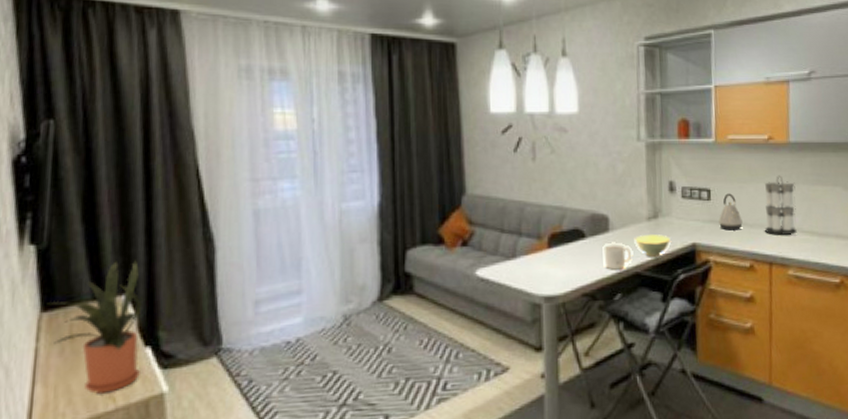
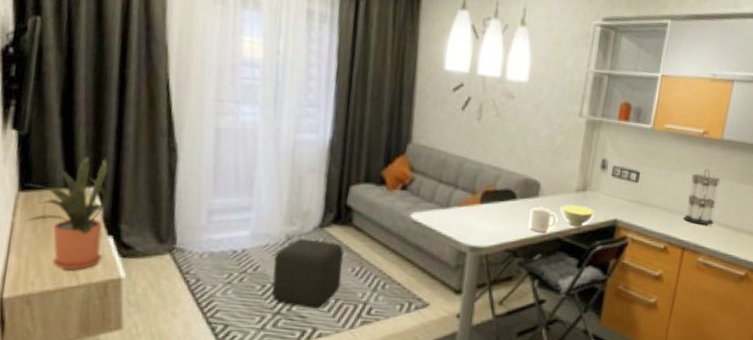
cube: none [332,315,410,394] -> present [271,238,344,309]
kettle: present [719,193,743,231] -> none [642,178,665,214]

